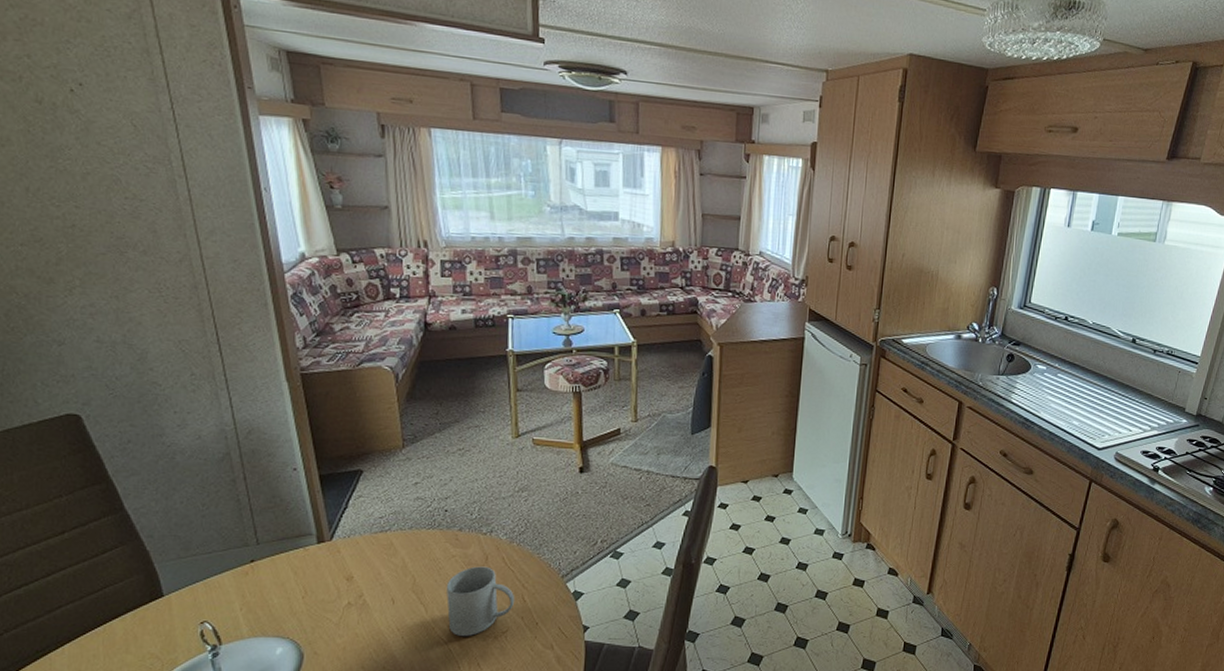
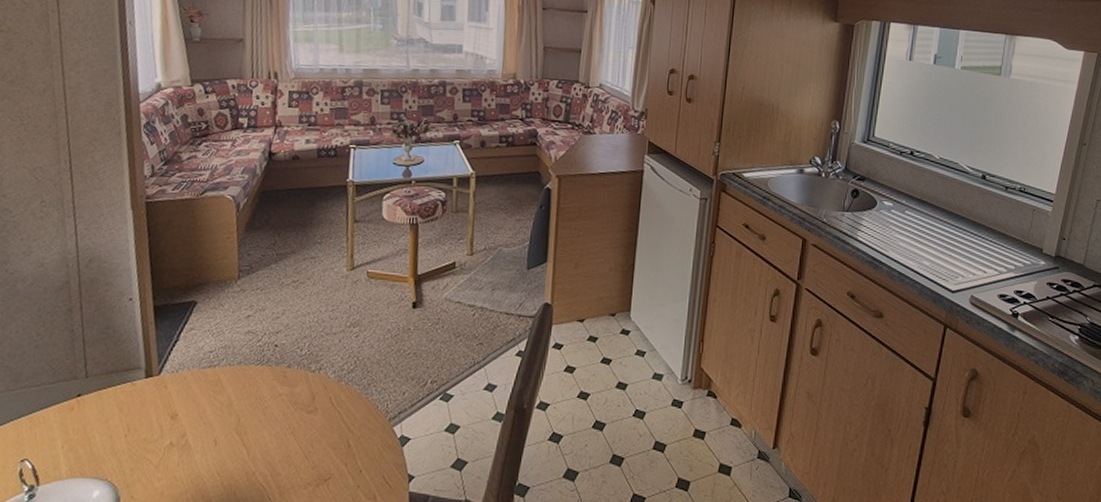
mug: present [446,566,515,636] -> none [270,406,340,483]

